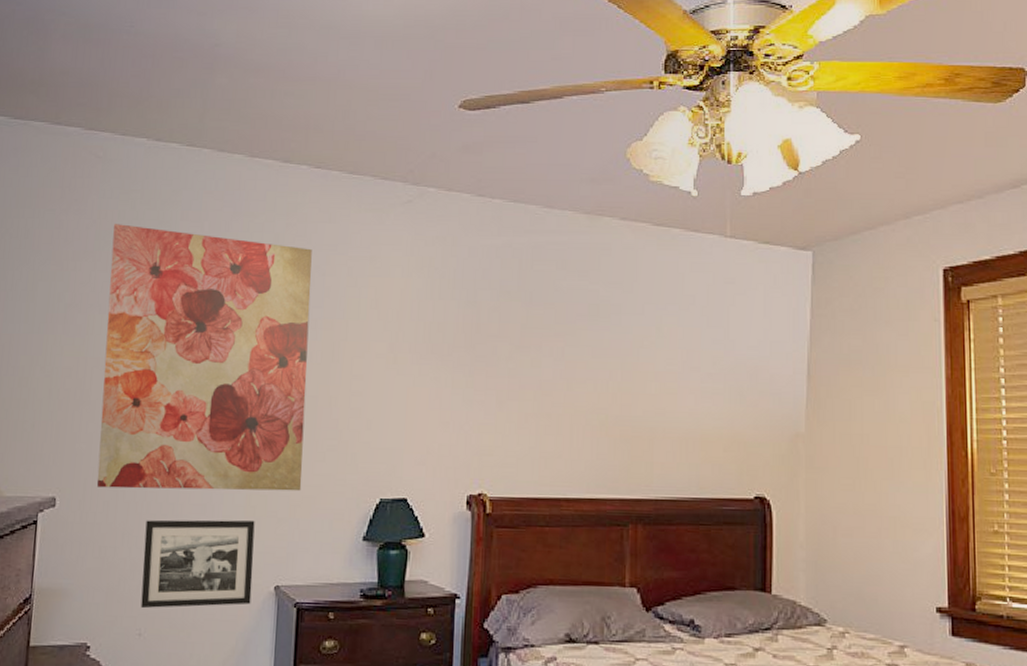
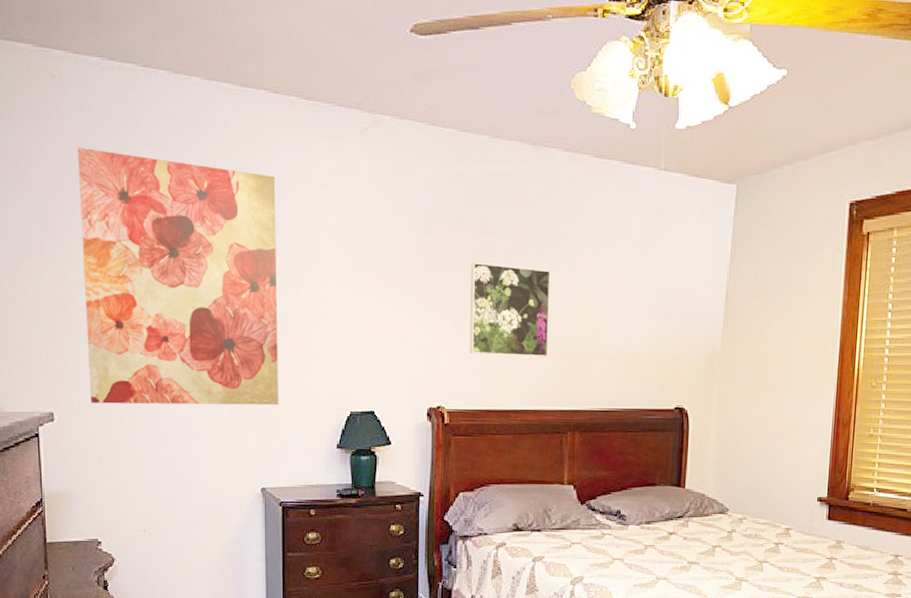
picture frame: present [140,519,255,609] -> none [140,431,241,509]
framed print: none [516,335,607,439] -> present [469,262,551,357]

